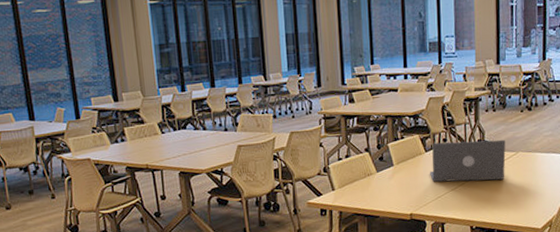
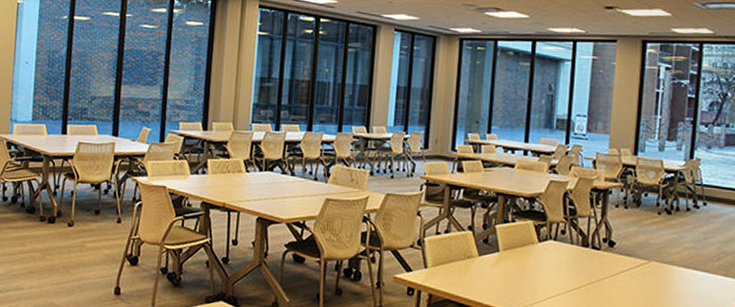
laptop: present [430,139,506,183] -> none [541,233,636,291]

